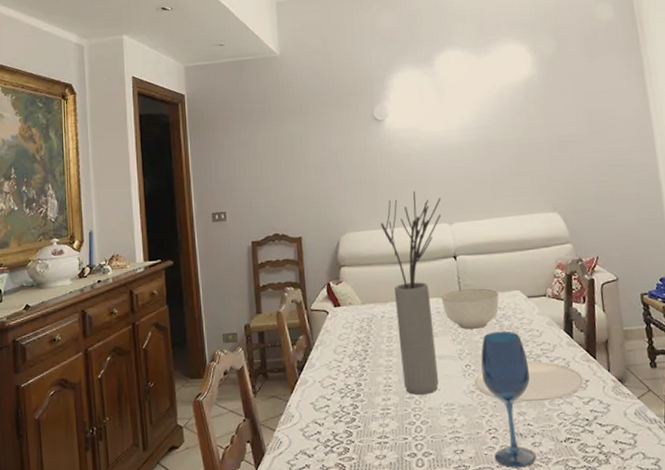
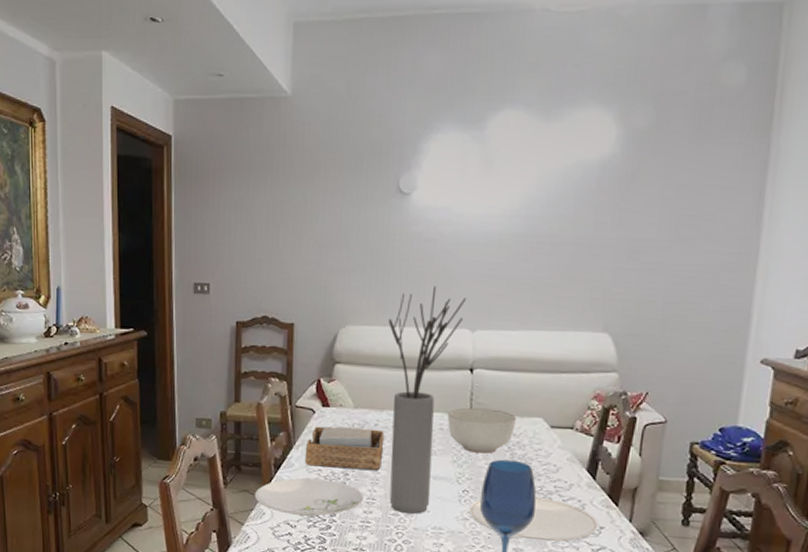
plate: none [282,374,381,413] -> present [254,477,364,517]
napkin holder: none [323,320,392,364] -> present [304,426,385,470]

